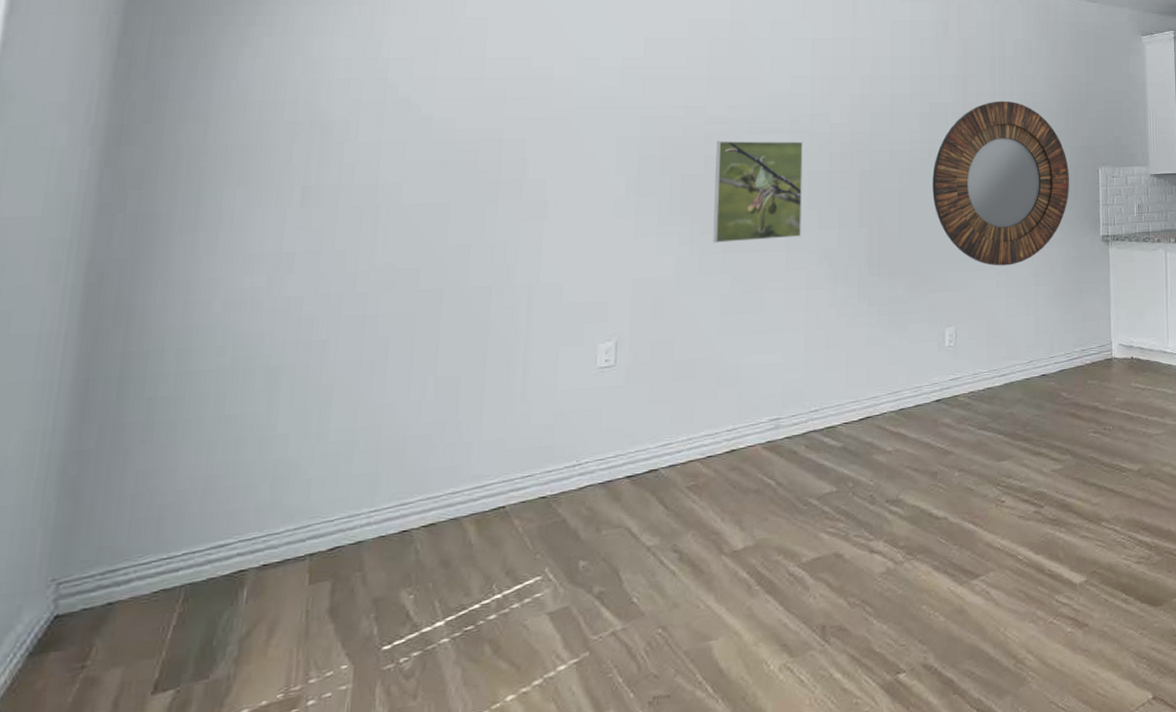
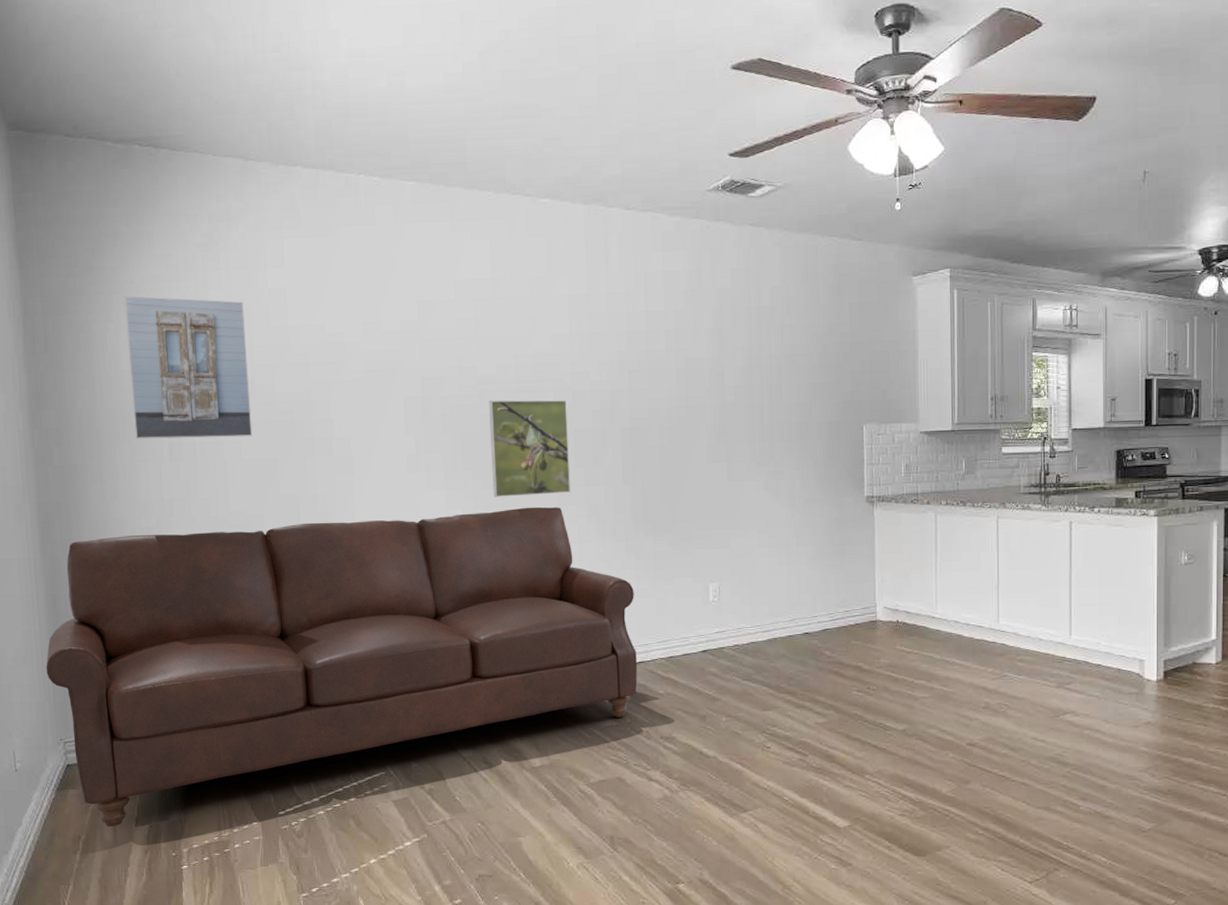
sofa: none [50,252,865,700] -> present [46,506,637,826]
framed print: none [256,19,431,181] -> present [124,296,253,439]
home mirror: present [932,101,1070,266] -> none [691,354,832,525]

